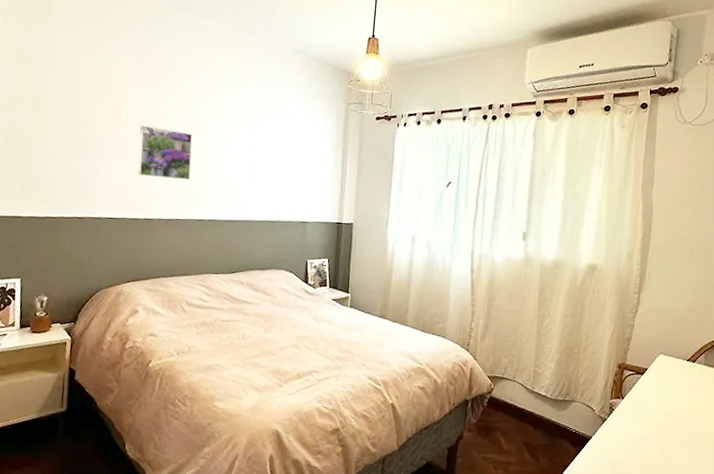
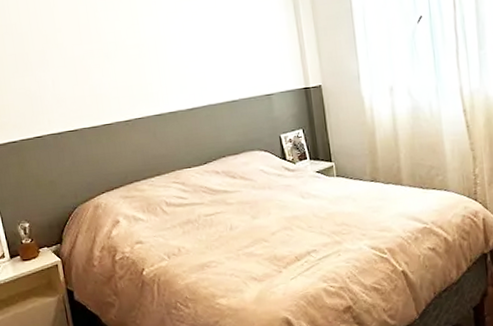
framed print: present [137,125,193,180] -> none [76,24,140,81]

